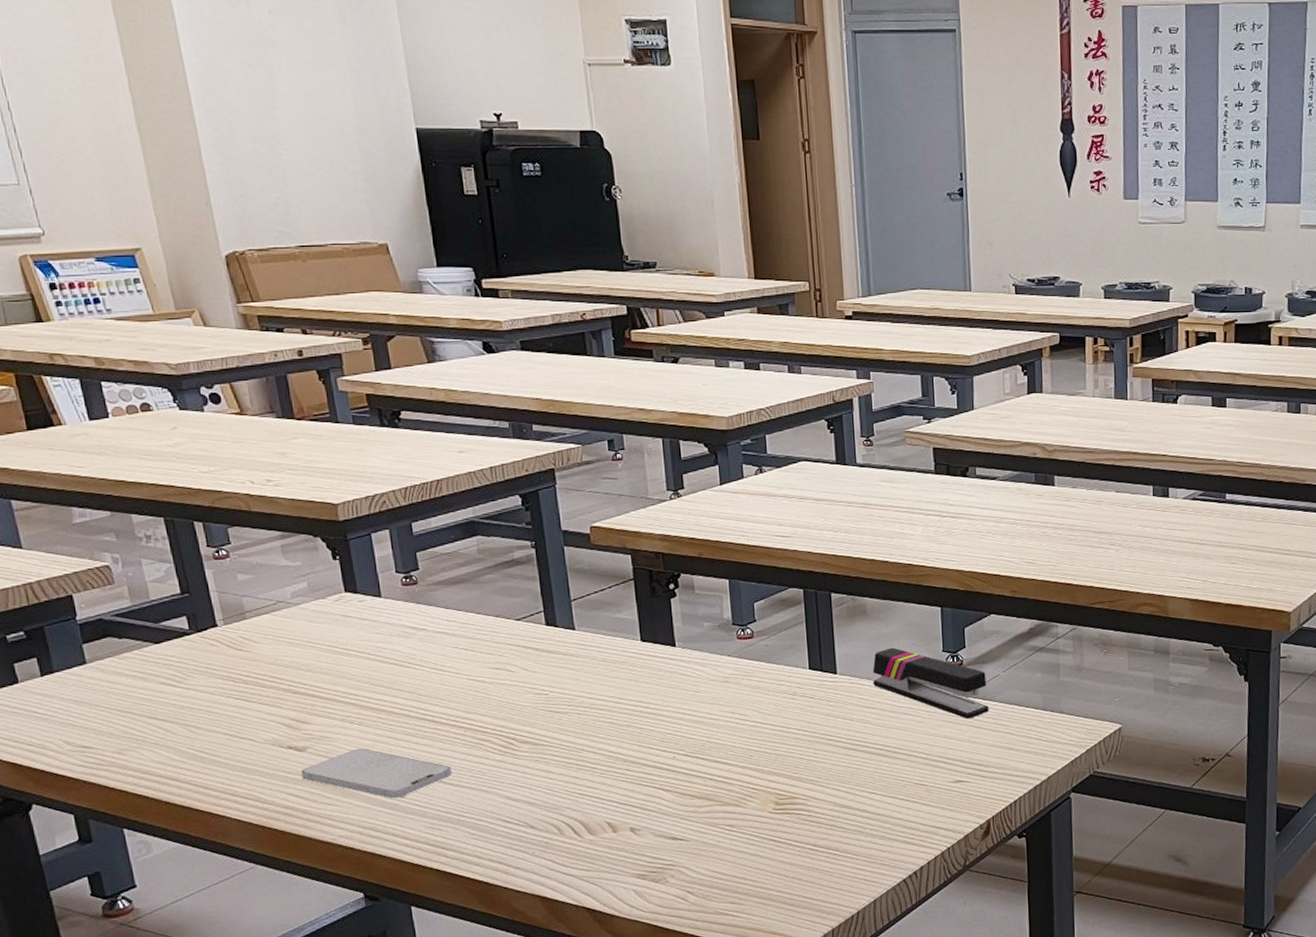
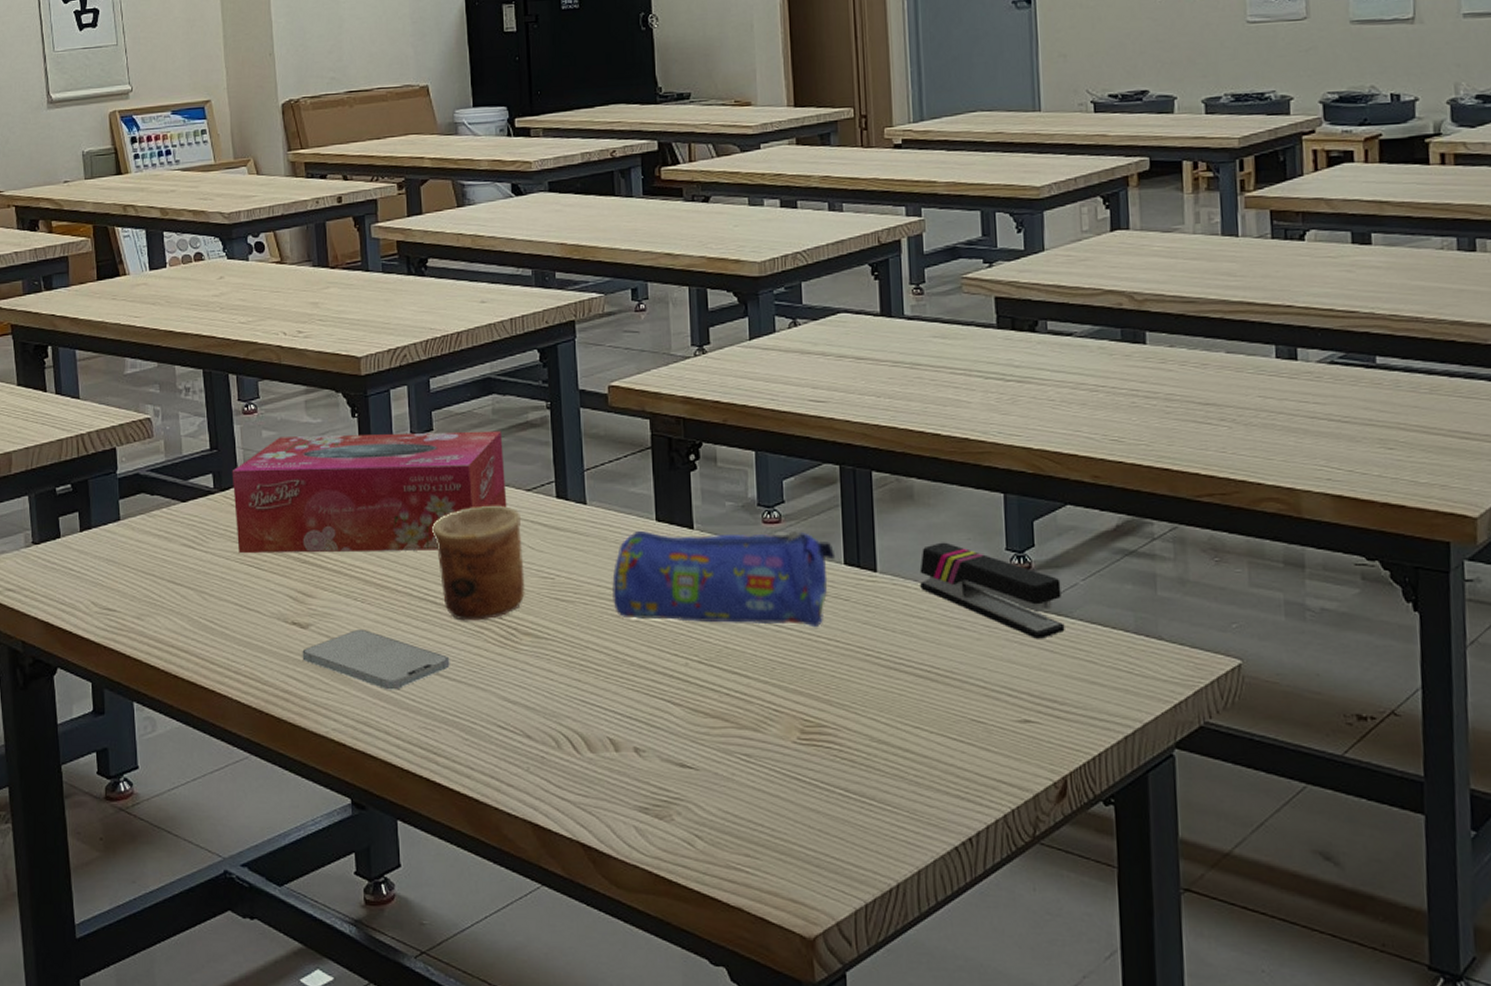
tissue box: none [207,568,499,689] -> present [232,430,507,554]
cup: none [425,634,521,735] -> present [432,506,525,621]
pencil case: none [602,644,802,724] -> present [611,530,836,628]

